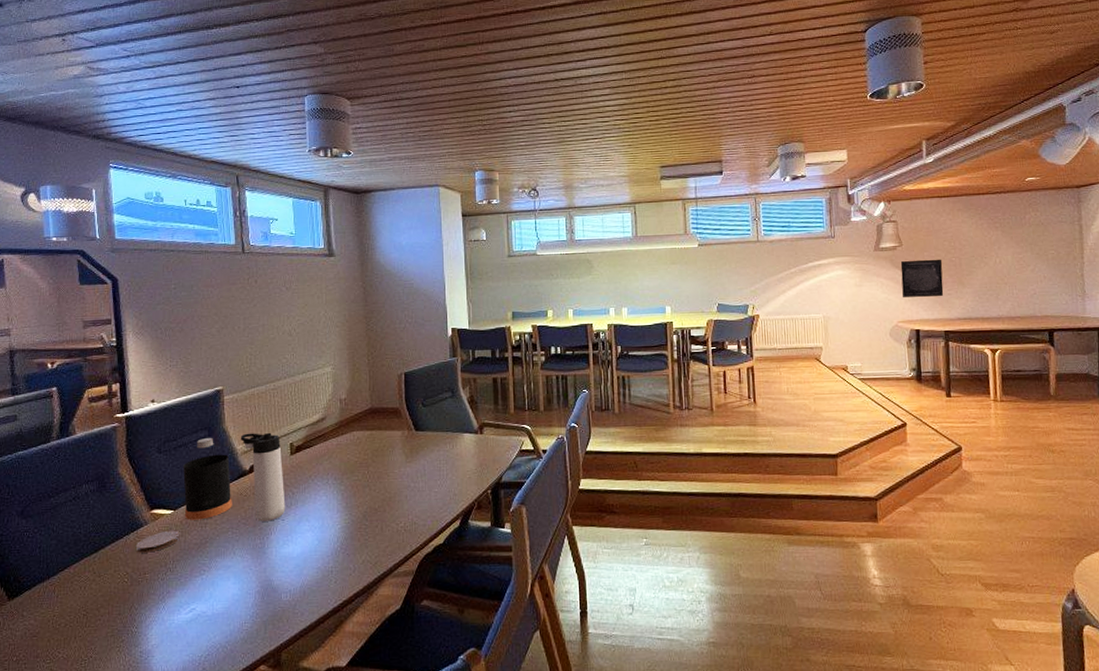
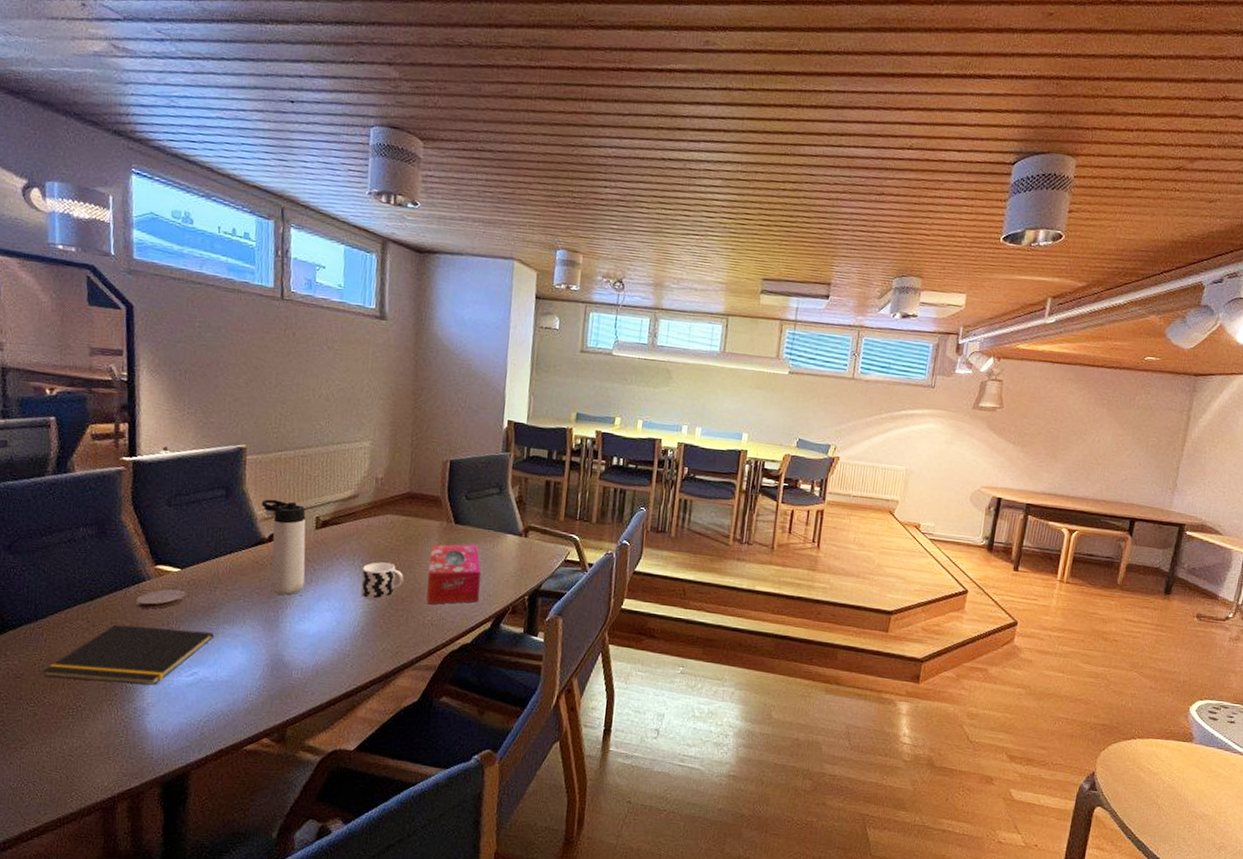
notepad: none [57,567,208,633] -> present [43,624,215,686]
bottle: present [183,437,232,520] -> none [193,497,247,583]
cup: none [336,477,375,515] -> present [361,562,404,600]
tissue box: none [396,447,446,512] -> present [426,544,481,605]
wall art: present [900,259,944,297] -> none [992,424,1041,468]

